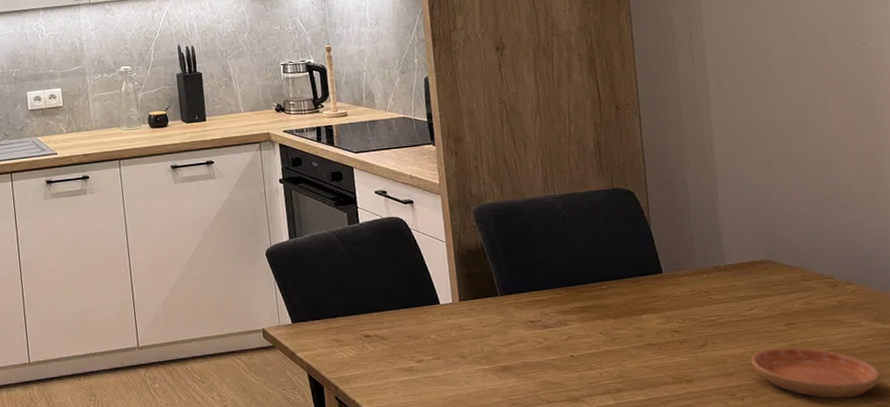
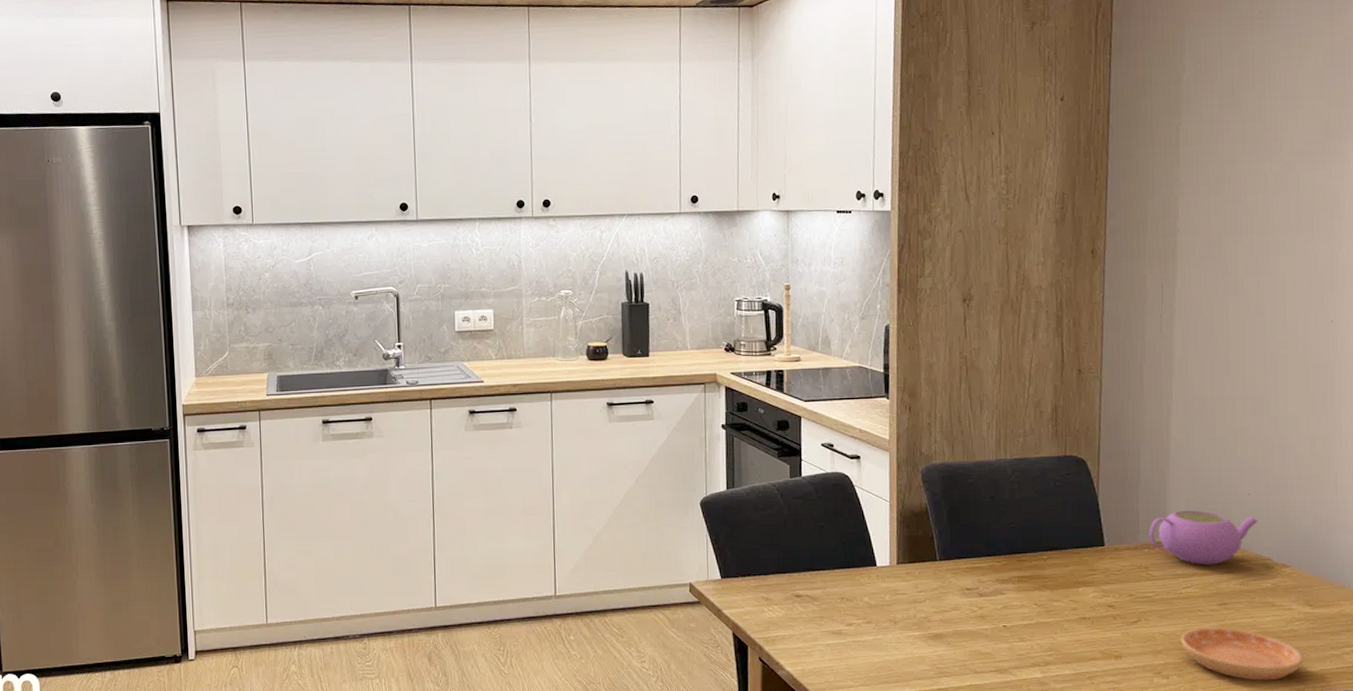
teapot: none [705,233,815,287] -> present [1149,510,1258,565]

